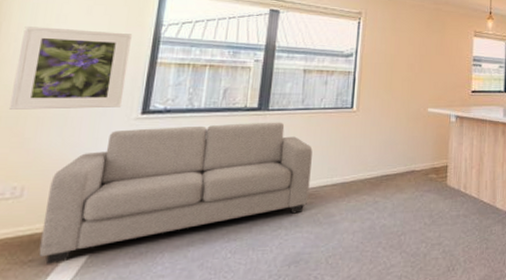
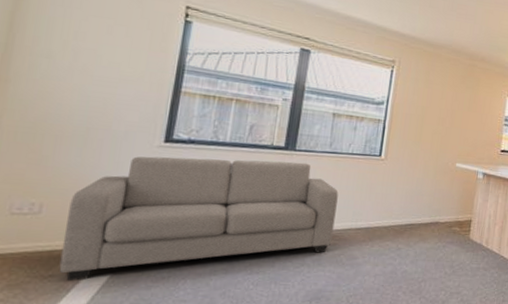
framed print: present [10,26,133,110] -> none [26,40,156,134]

